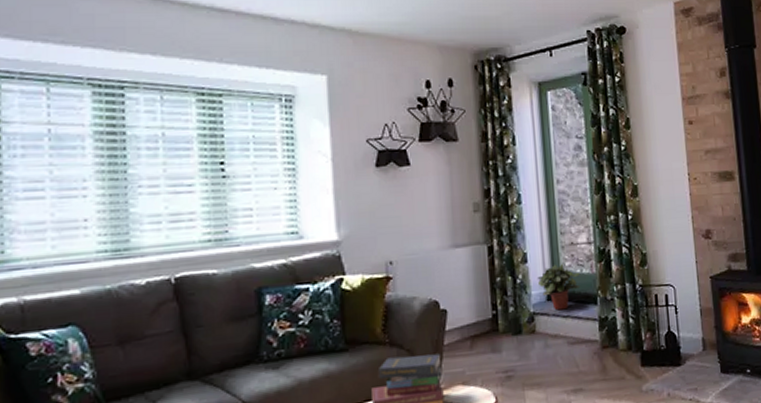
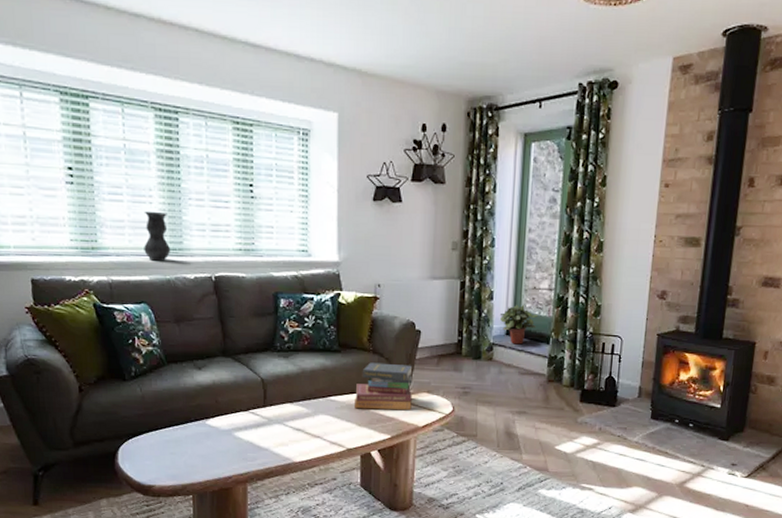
vase: none [73,206,113,269] -> present [144,211,171,261]

